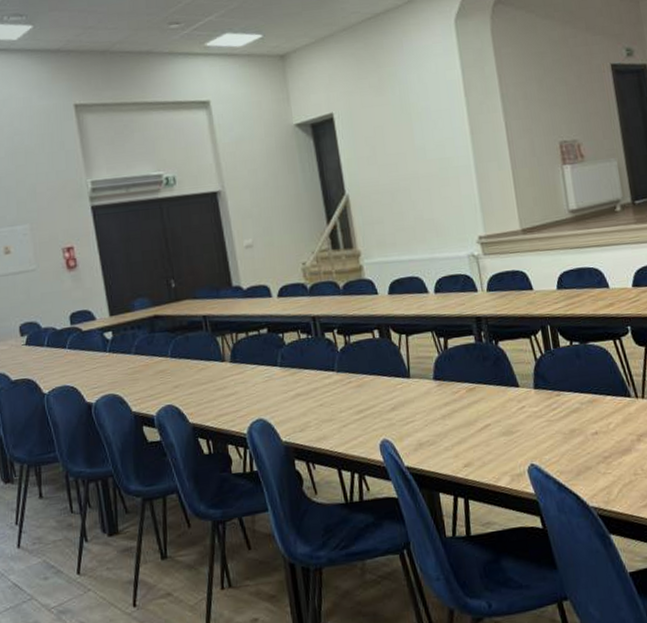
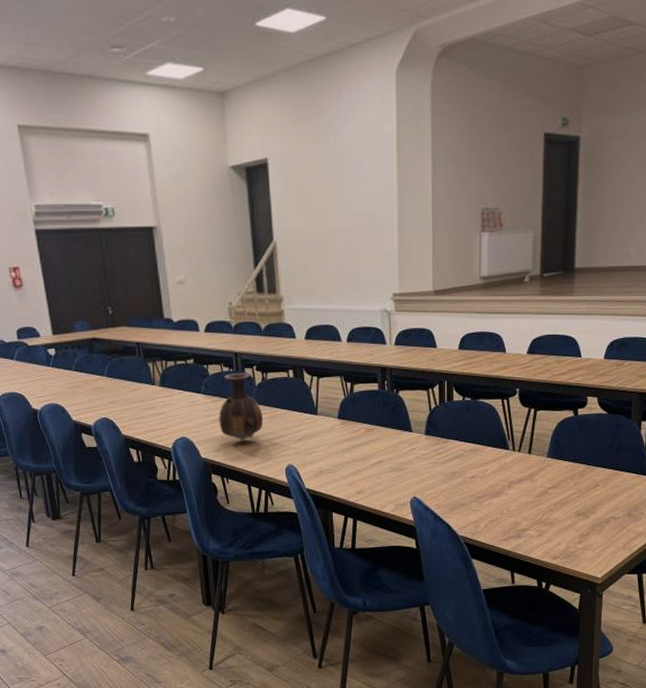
vase: none [299,337,350,417] -> present [219,372,264,441]

